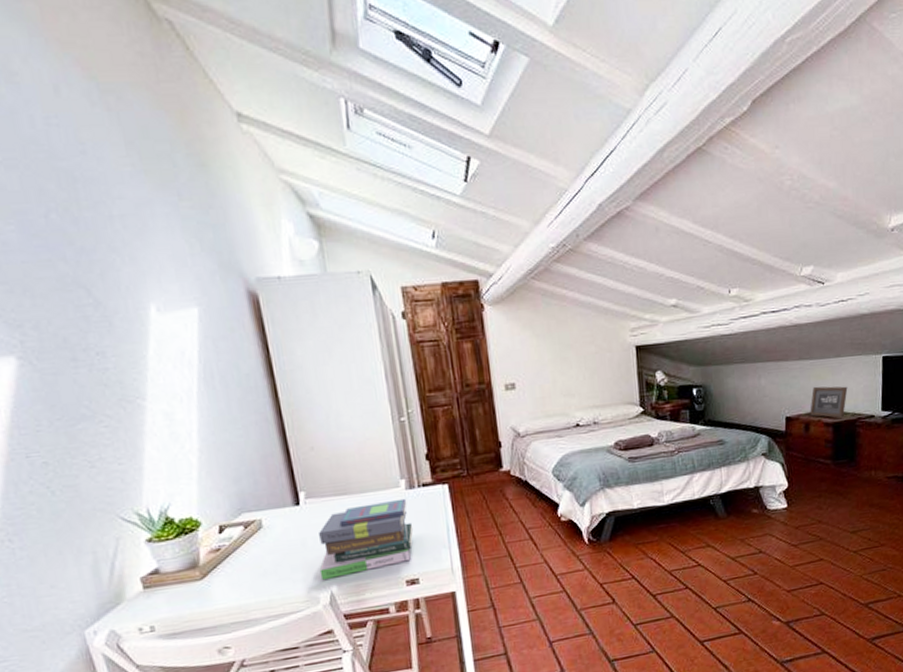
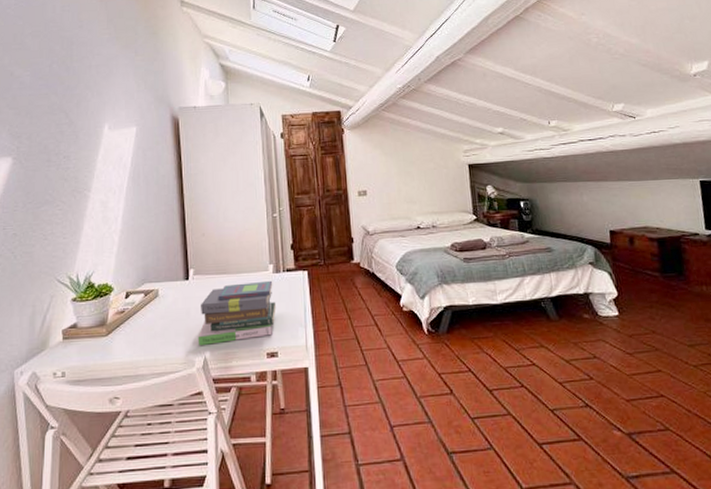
picture frame: present [810,386,848,418] -> none [633,204,669,234]

